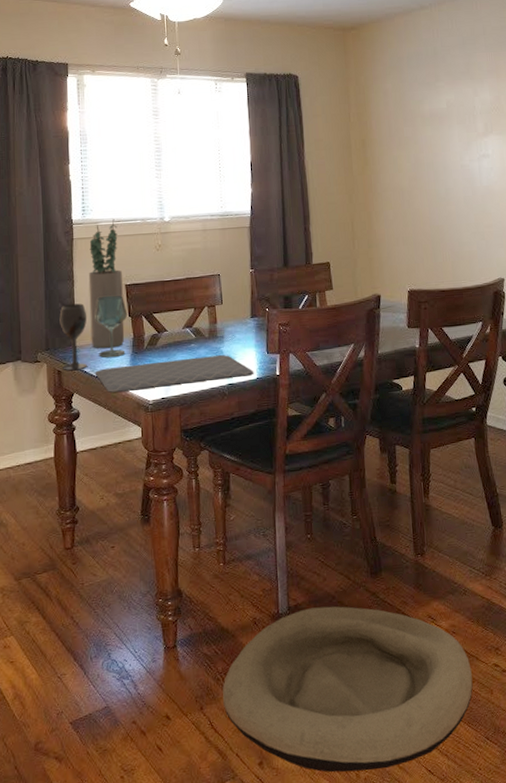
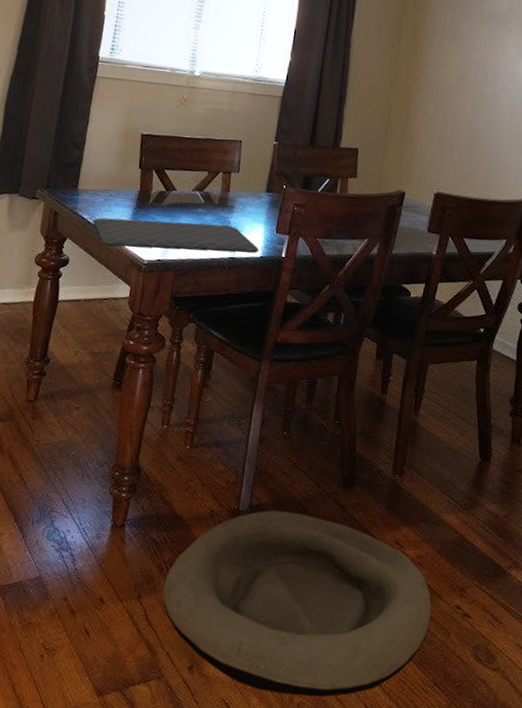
wine glass: present [59,303,88,370] -> none [60,143,96,214]
vase: present [88,219,125,349] -> none [94,63,145,198]
wine glass: present [93,295,128,358] -> none [100,142,139,208]

